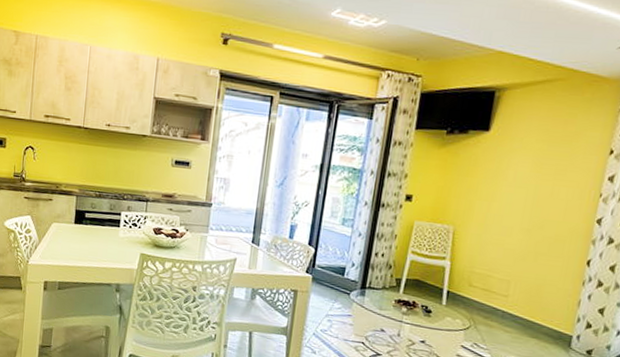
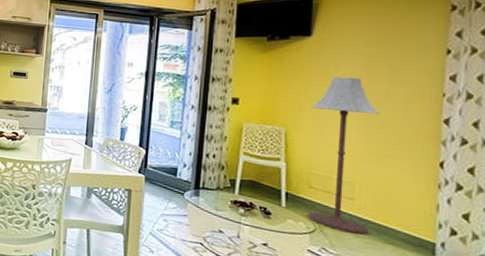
floor lamp: none [464,174,542,330] -> present [307,76,380,235]

